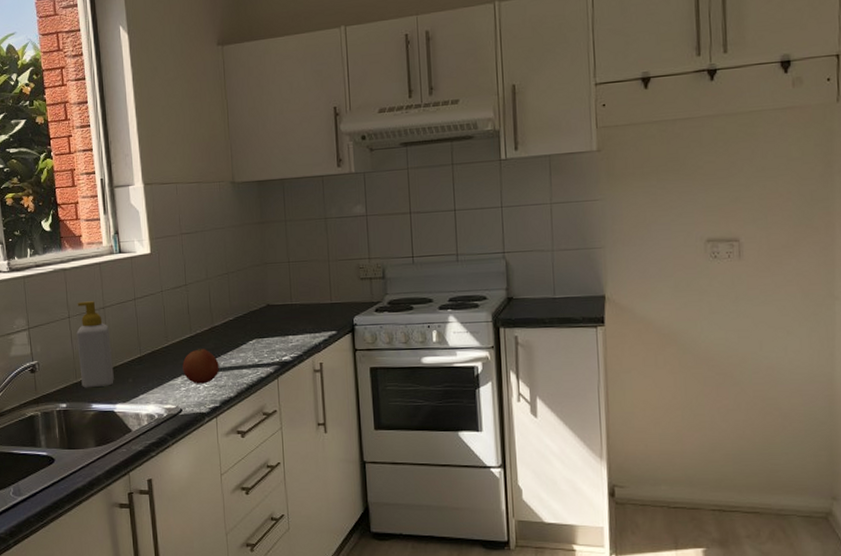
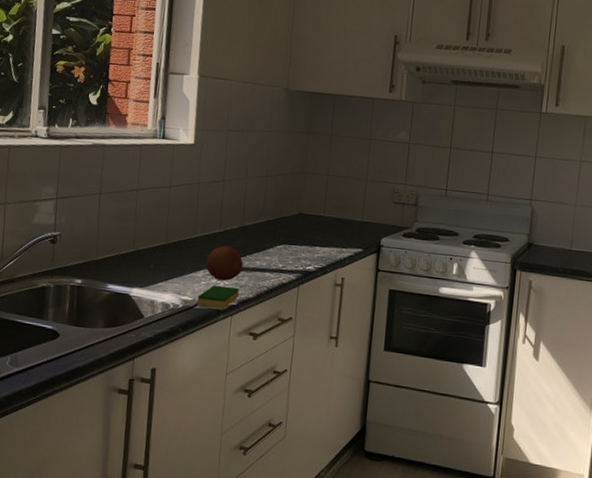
soap bottle: present [76,301,114,388] -> none [101,180,139,269]
dish sponge: none [180,388,221,412] -> present [196,285,240,309]

